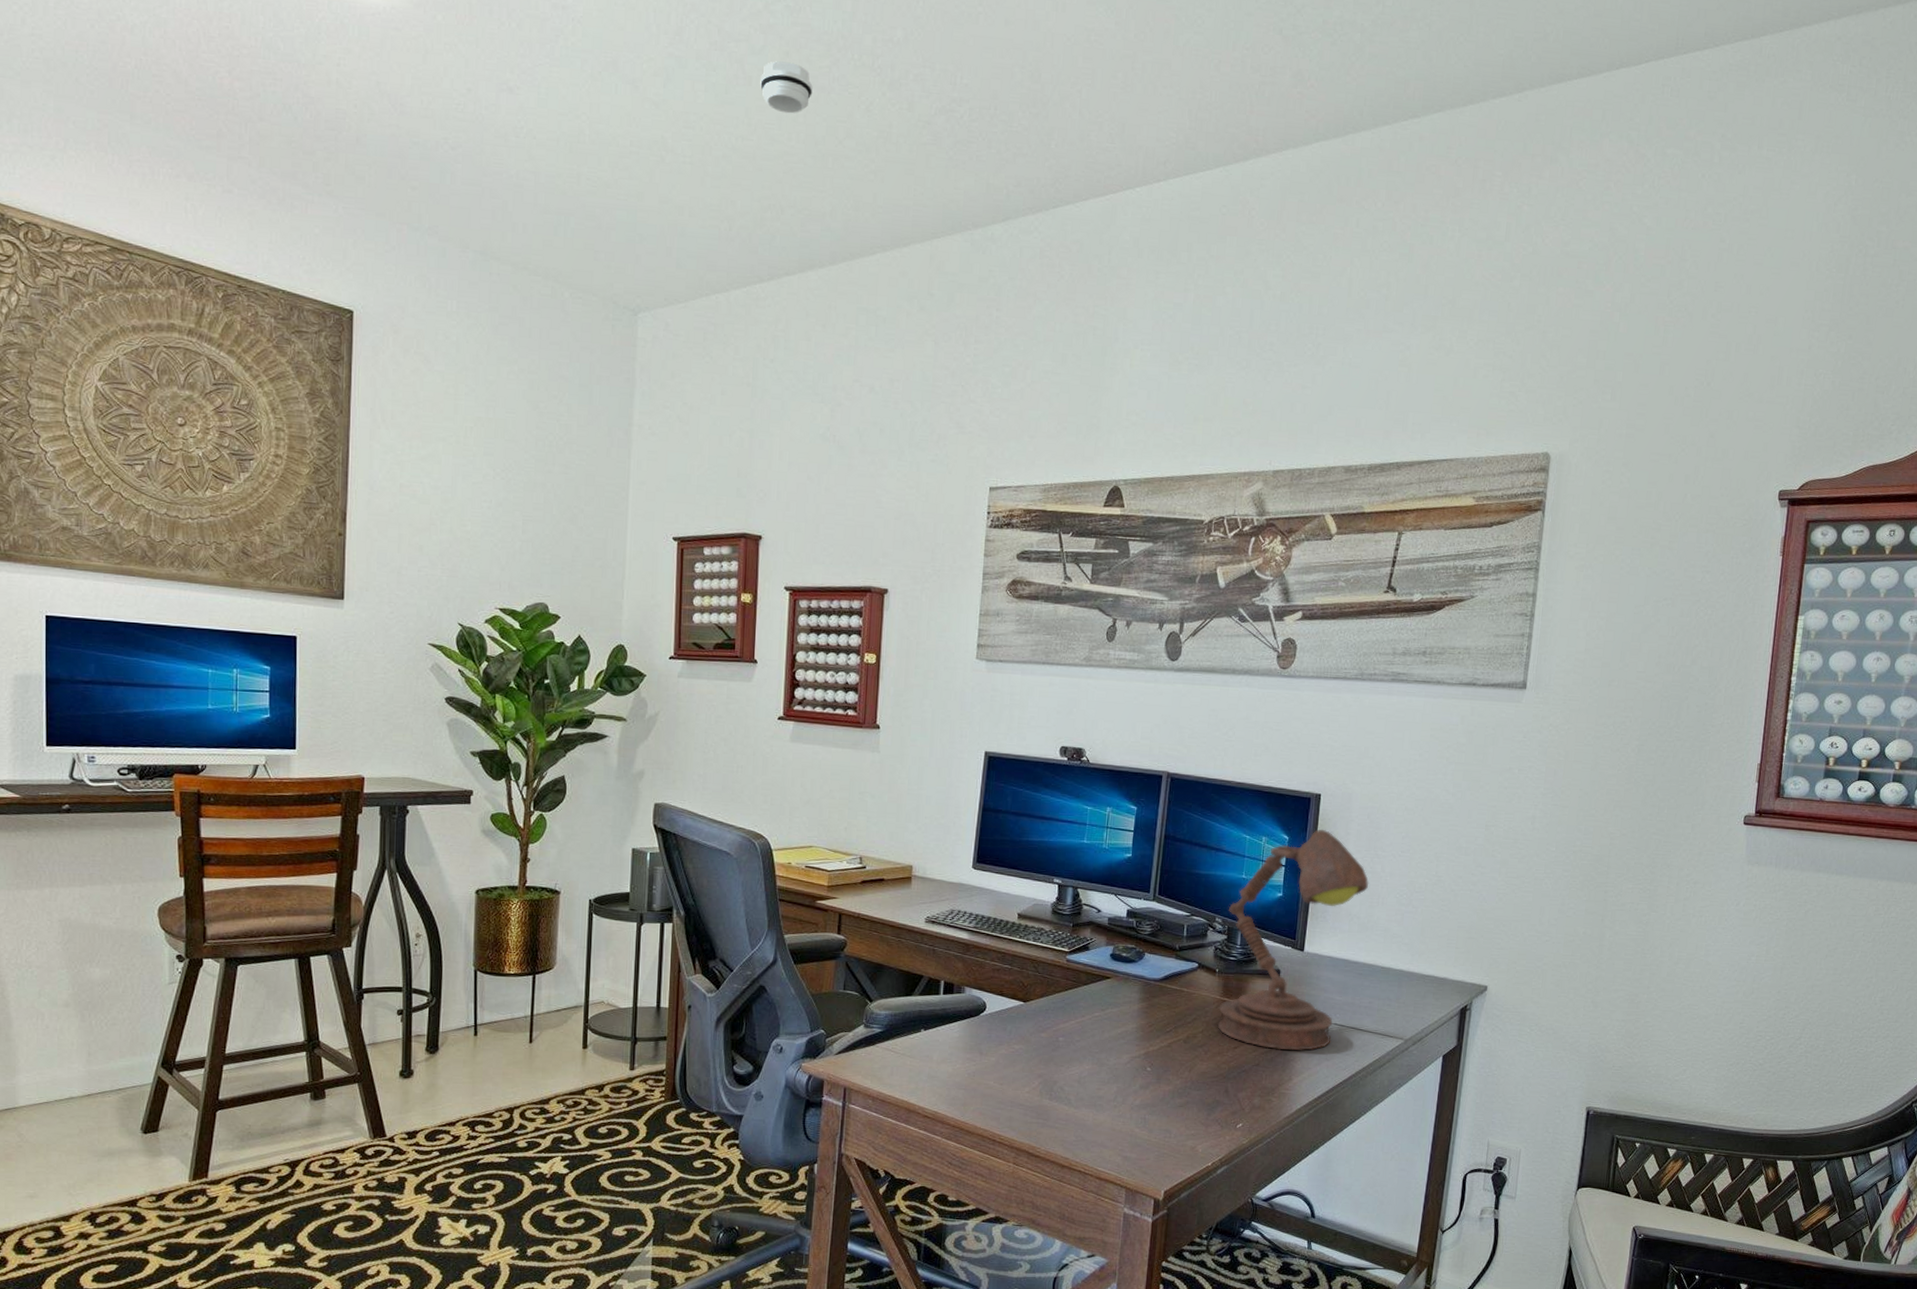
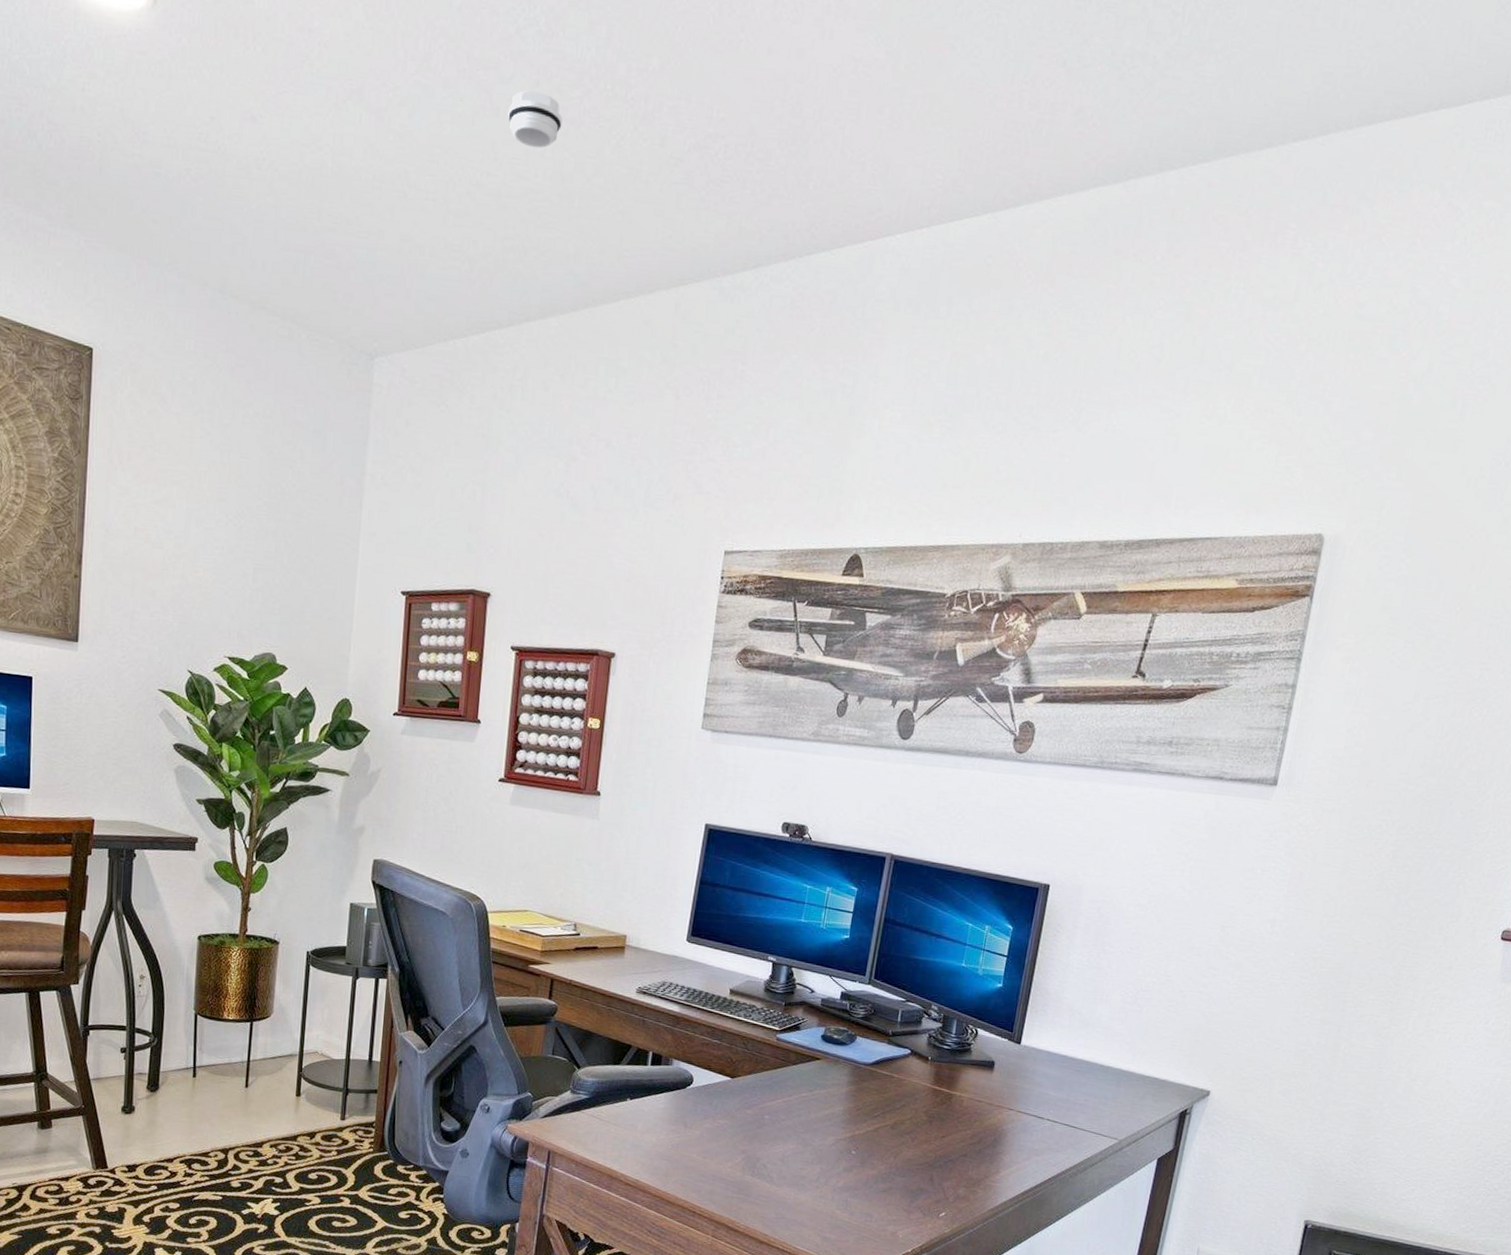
desk lamp: present [1217,829,1369,1051] -> none [926,920,1094,1145]

